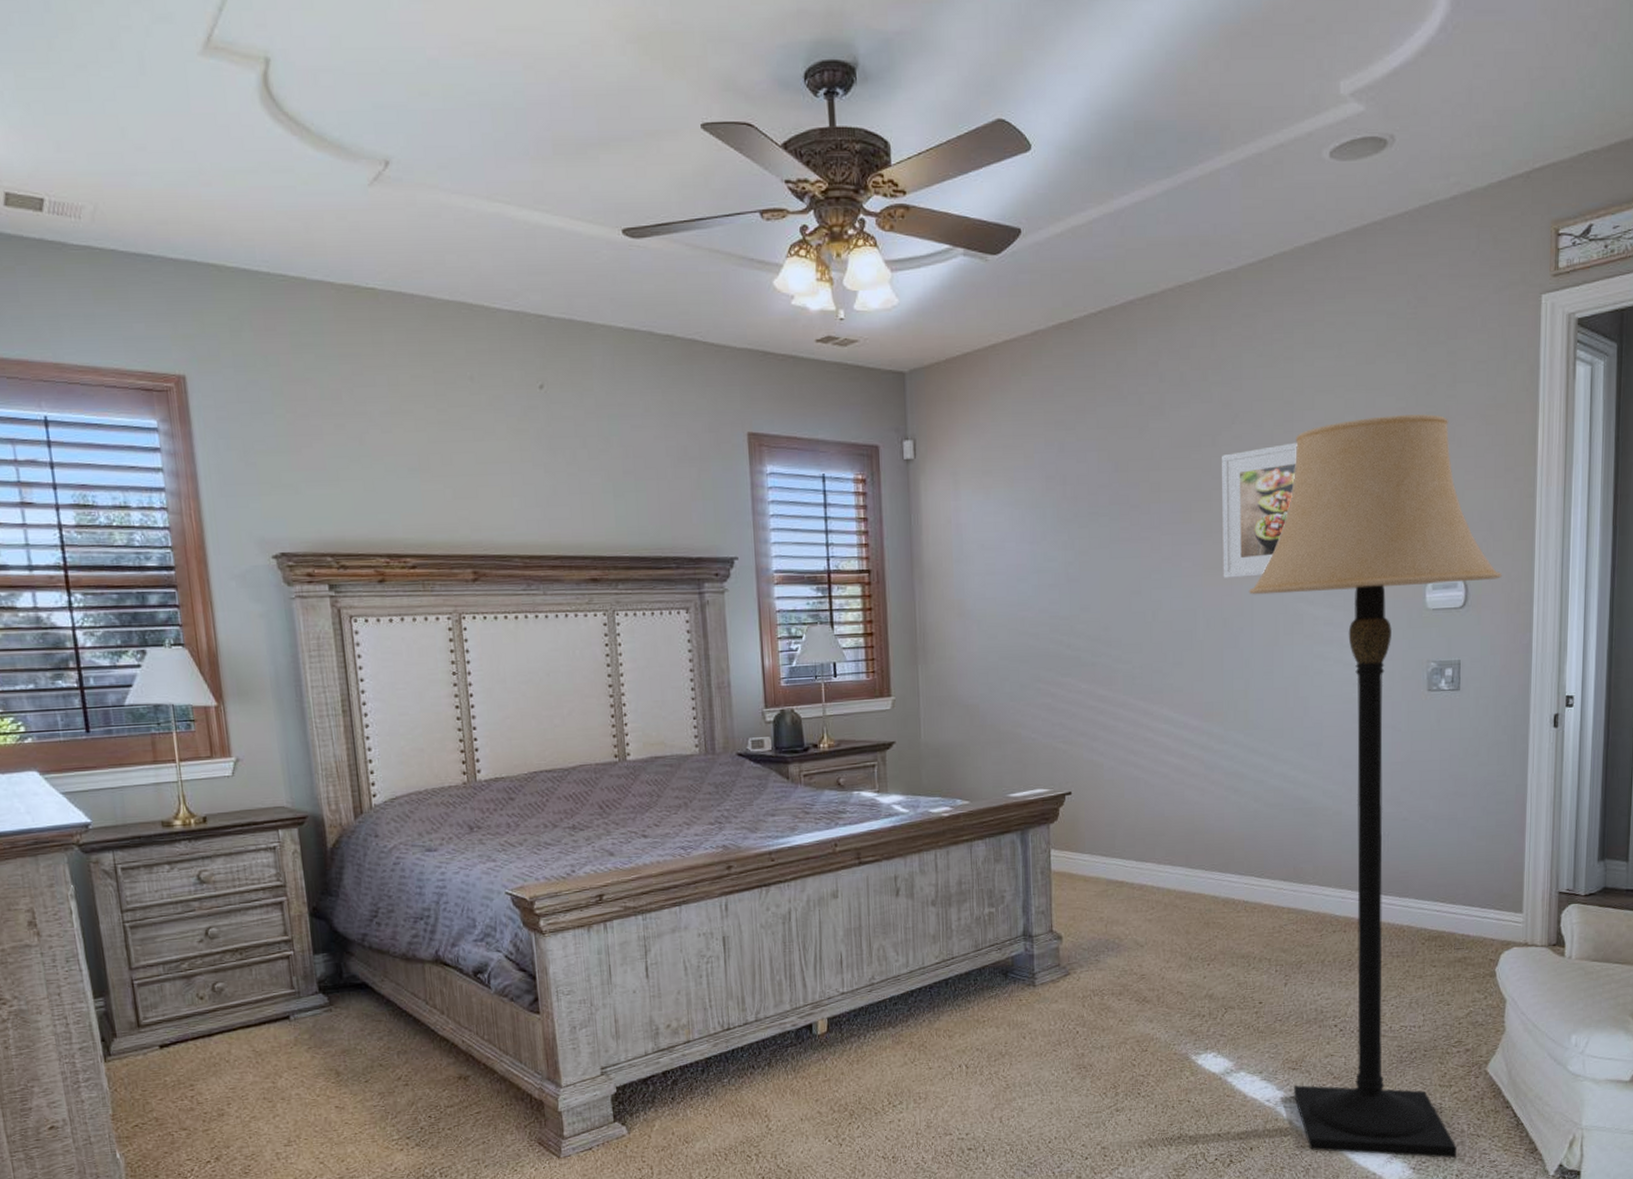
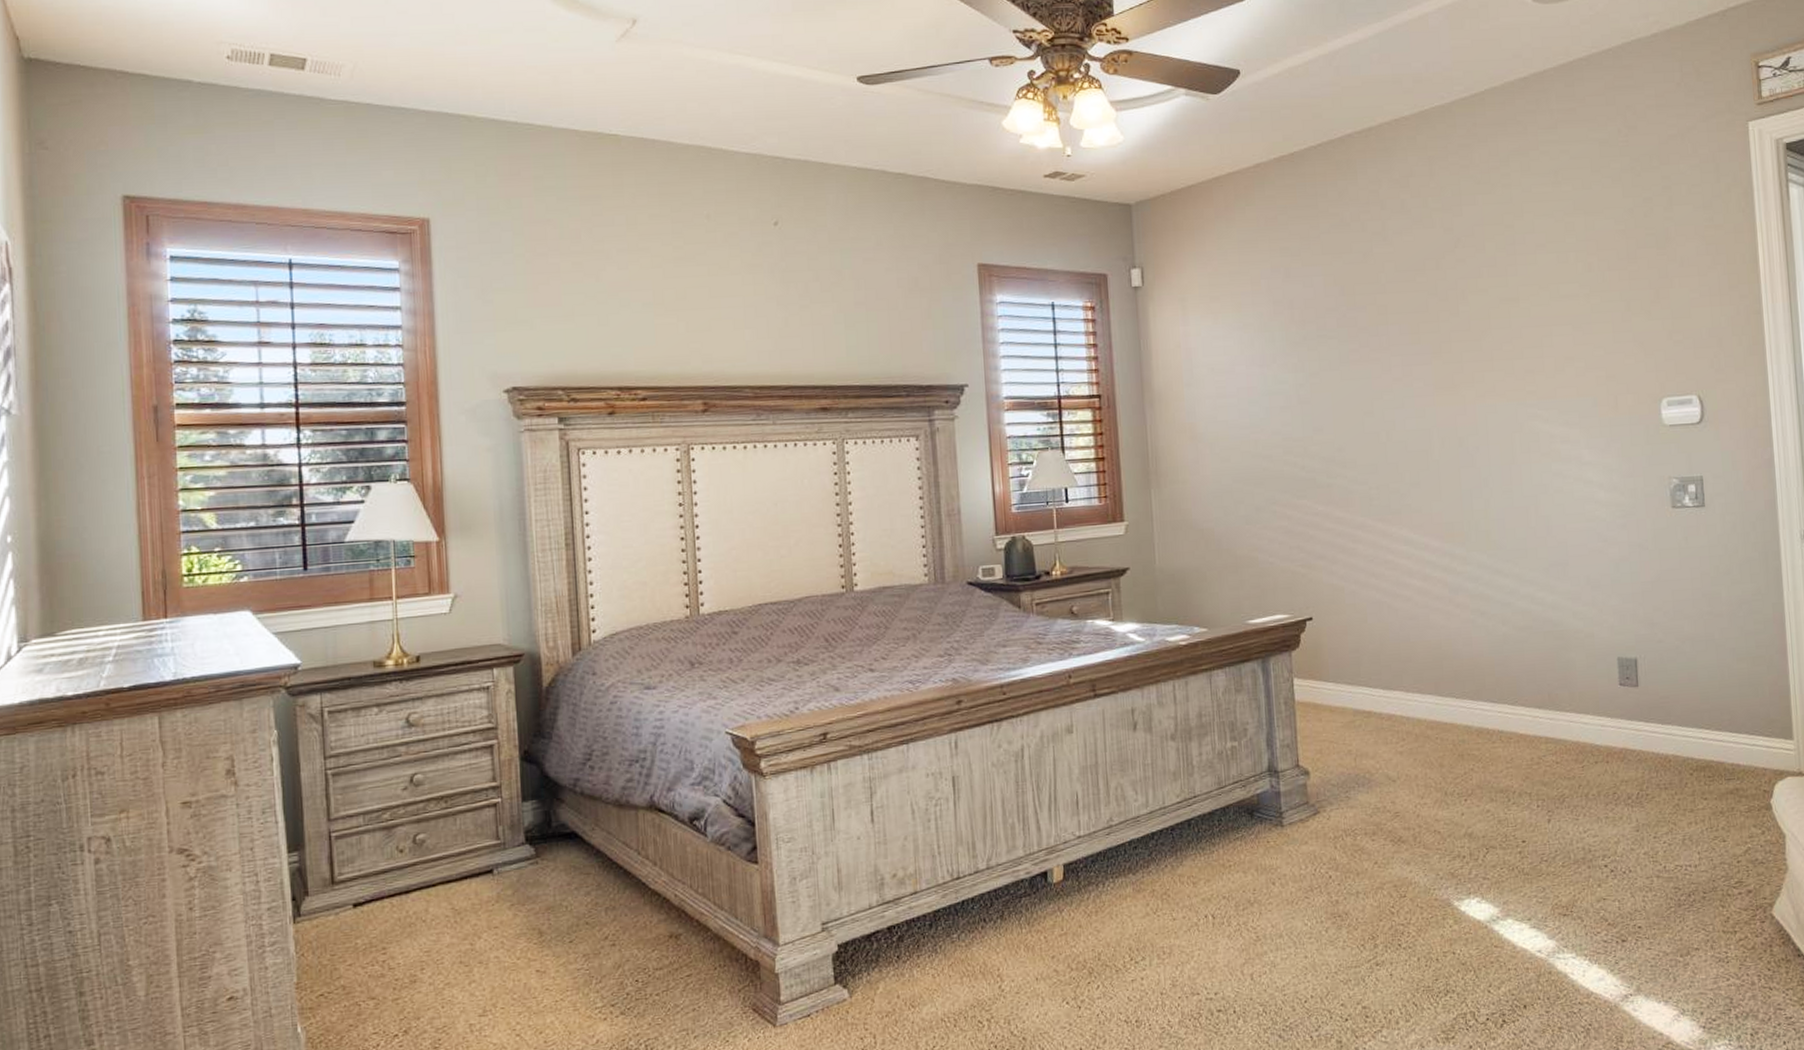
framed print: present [1222,442,1297,578] -> none [1447,264,1522,398]
lamp: present [1248,414,1503,1159] -> none [1482,235,1749,1015]

